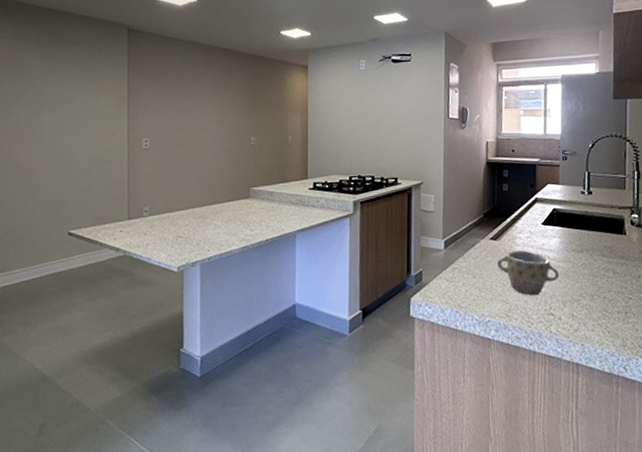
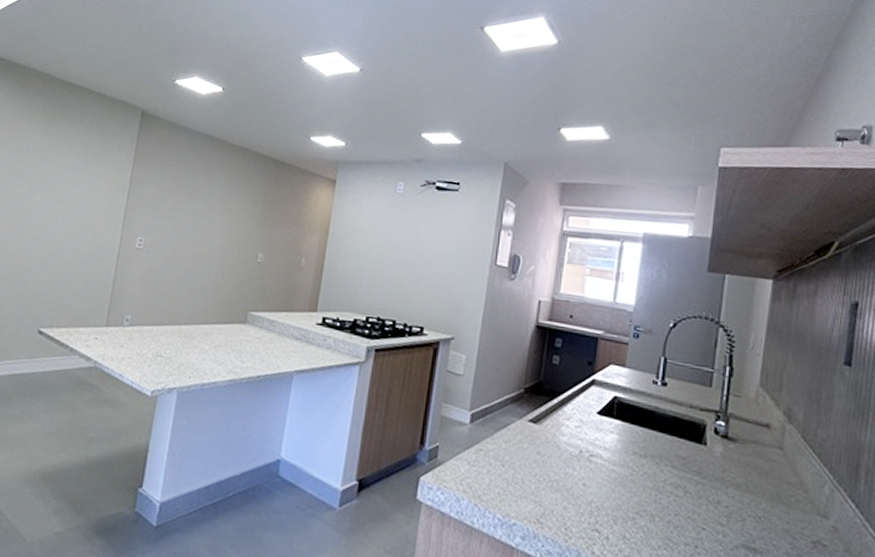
mug: present [497,250,560,296] -> none [534,440,613,503]

